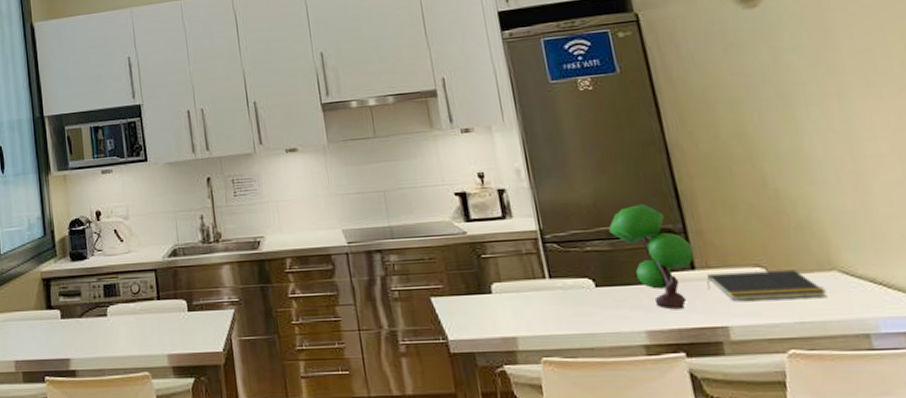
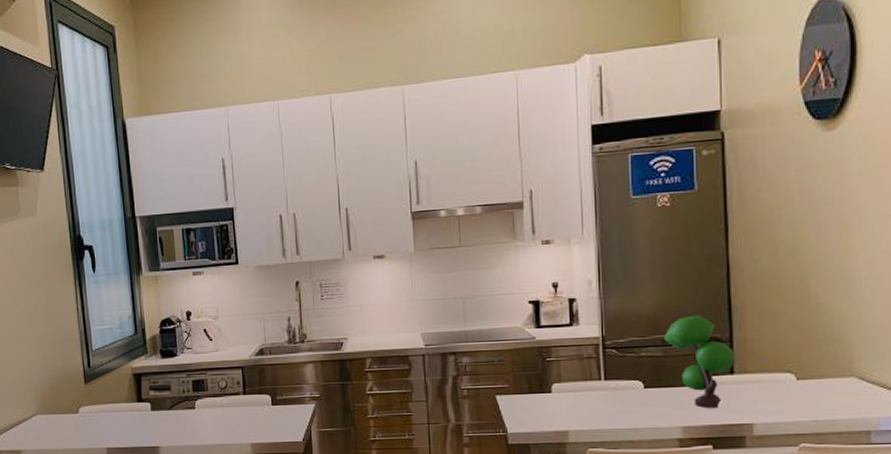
notepad: present [706,269,827,301] -> none [742,375,842,402]

